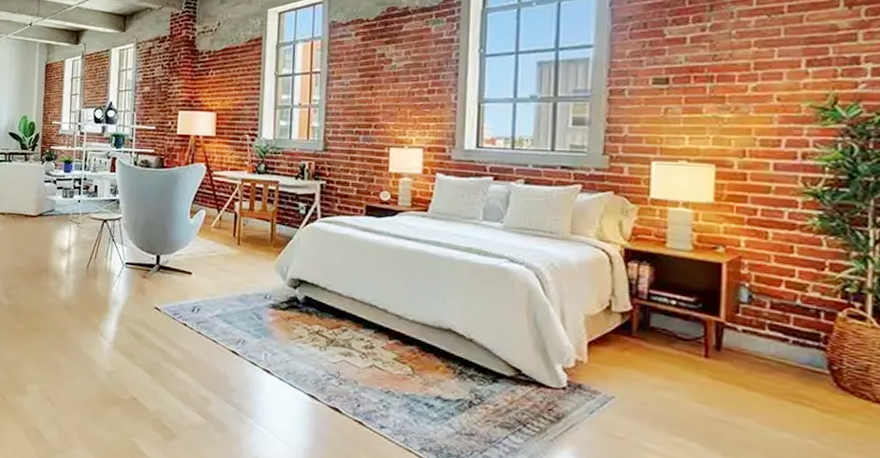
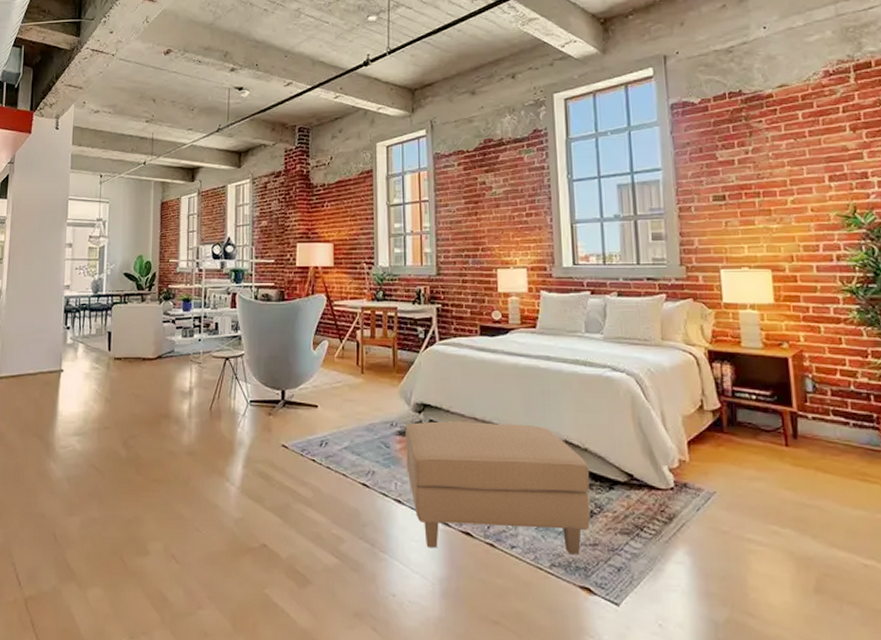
ottoman: none [278,297,473,442] -> present [405,421,591,555]

